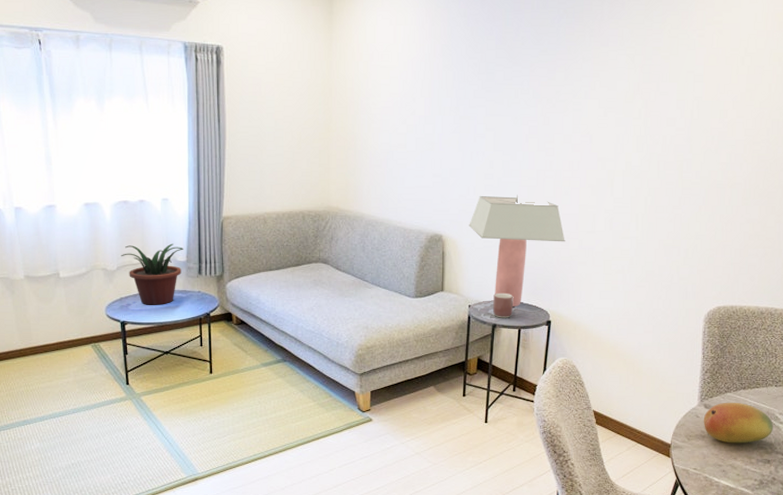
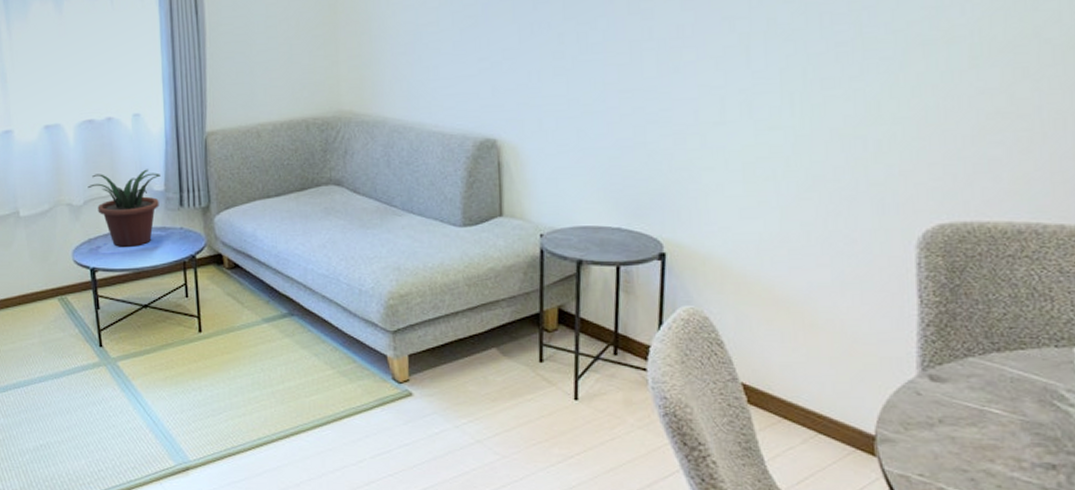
table lamp: present [469,194,565,307] -> none [533,77,680,234]
mug: present [492,293,514,318] -> none [575,215,607,251]
fruit: present [703,402,774,443] -> none [928,371,1058,437]

